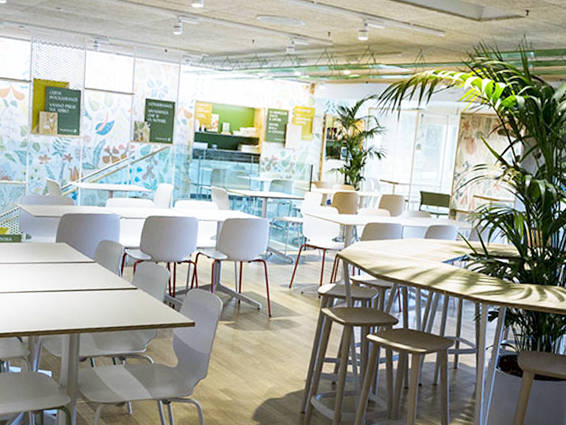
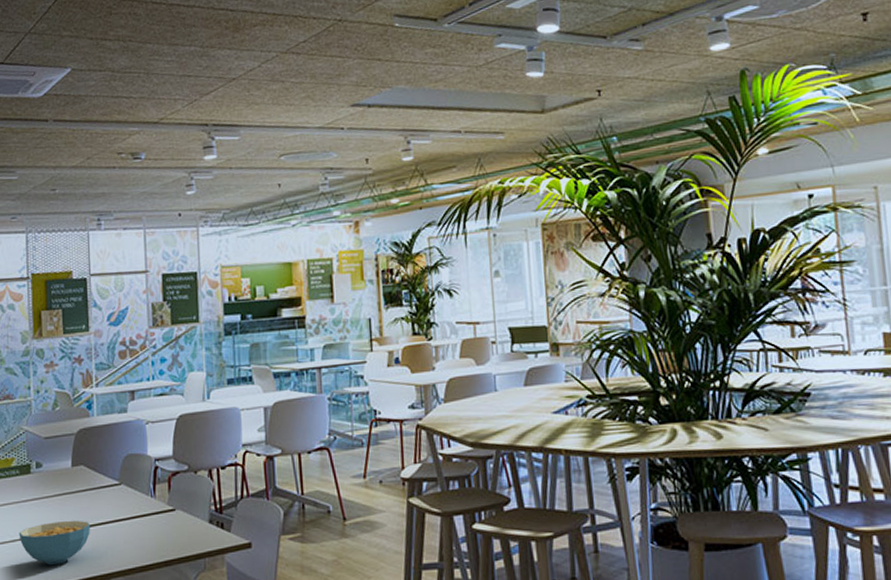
cereal bowl: none [8,283,68,316] -> present [18,520,91,565]

